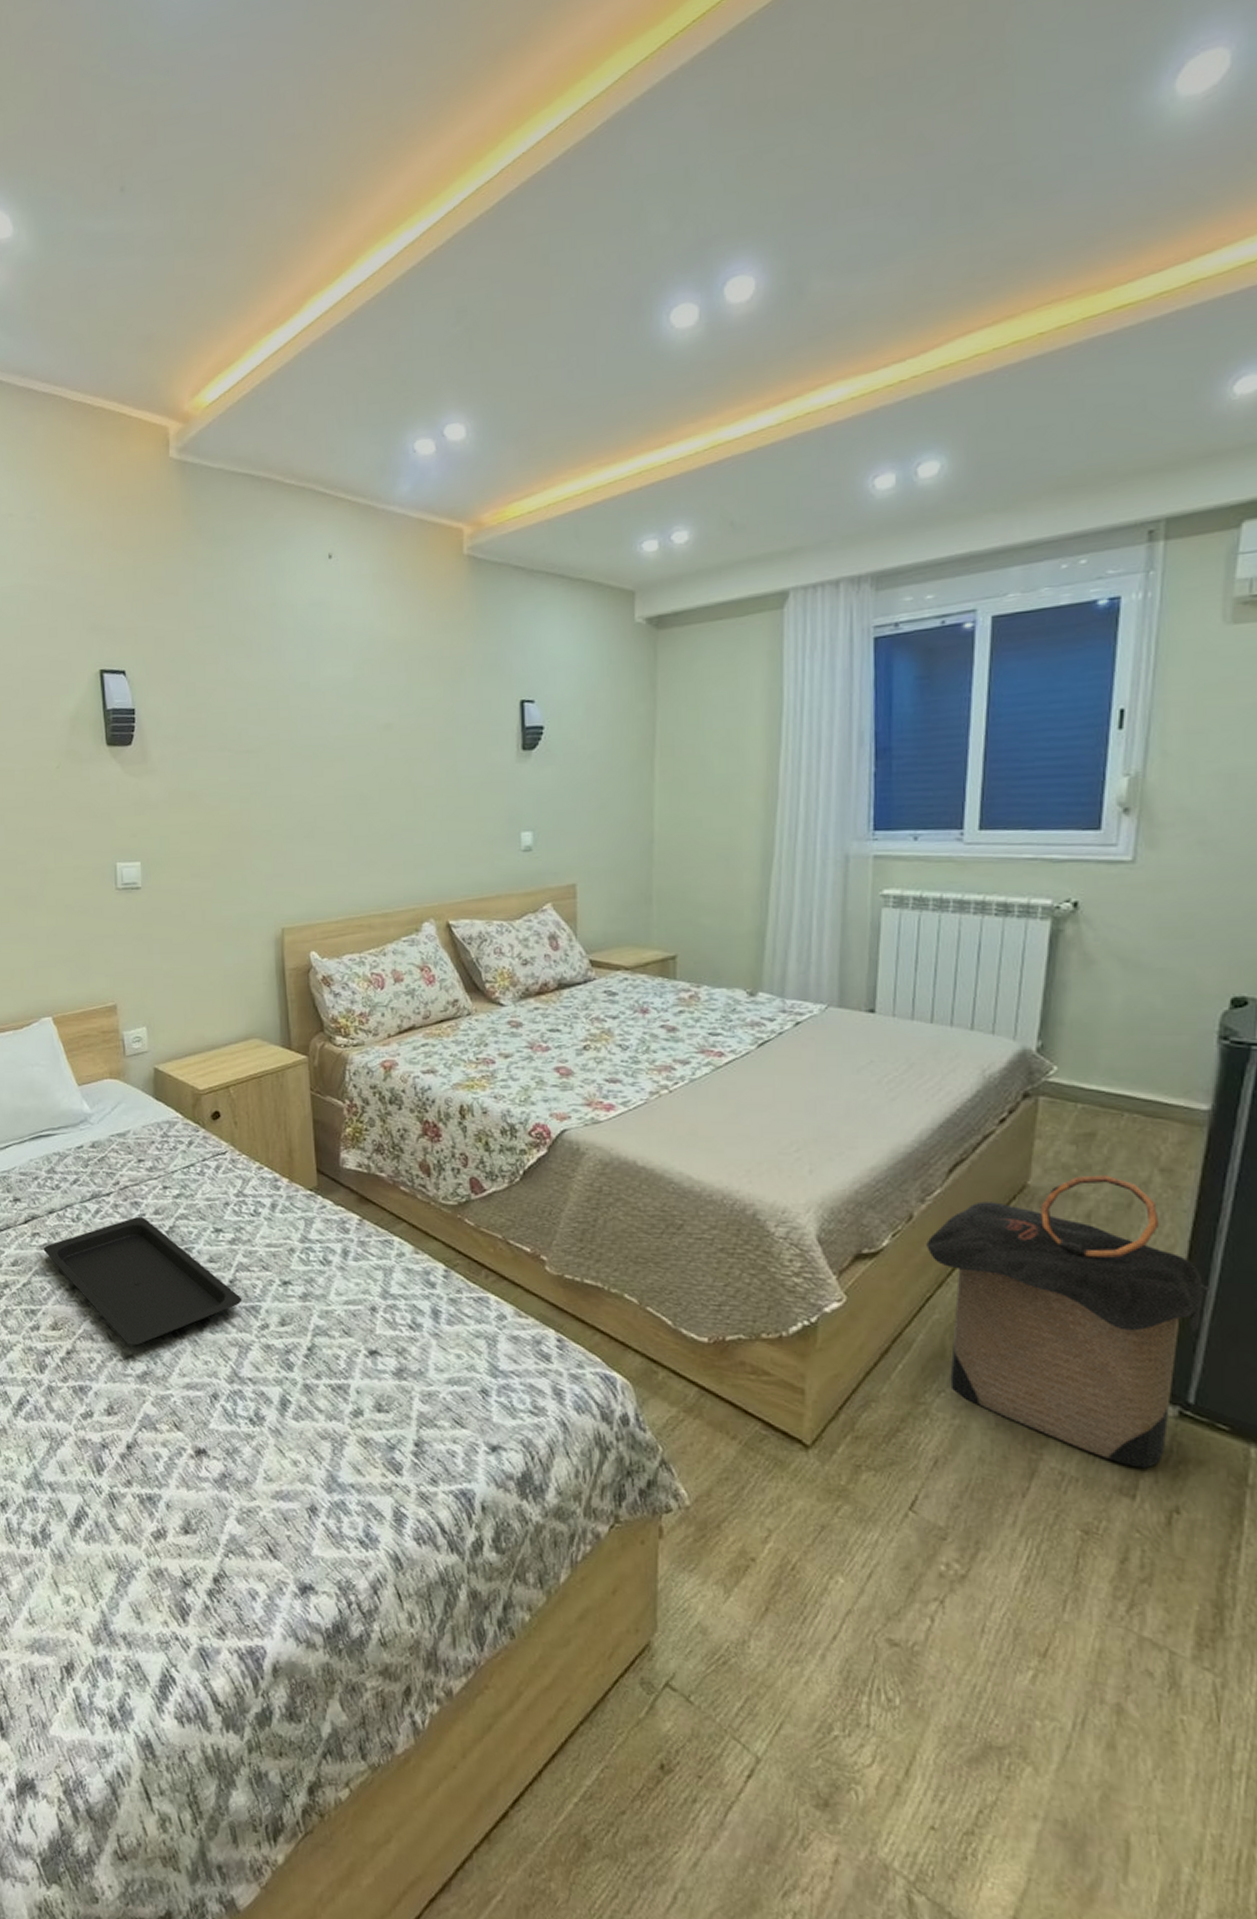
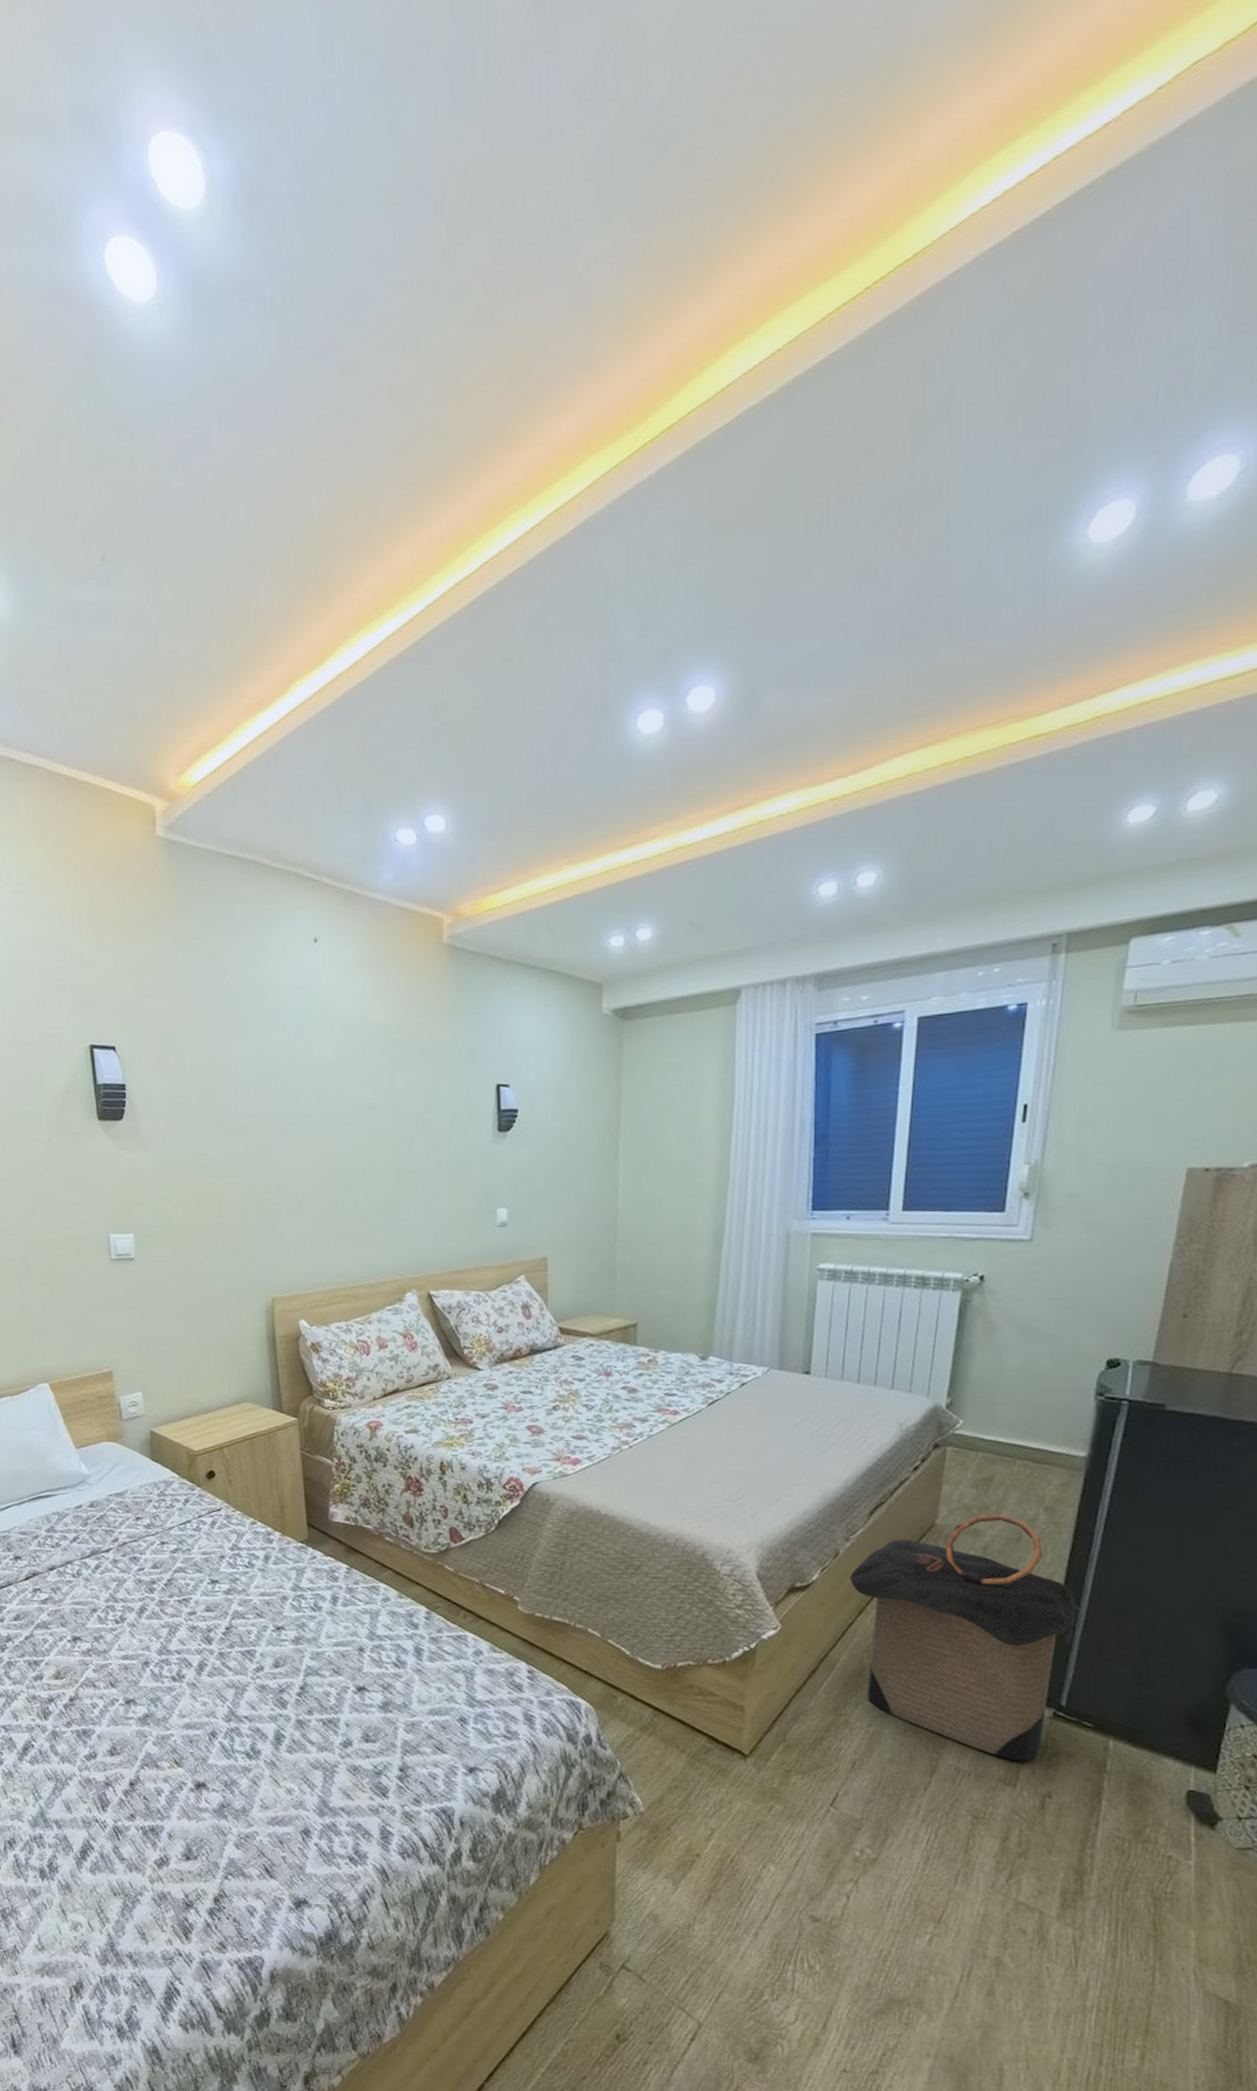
serving tray: present [43,1216,242,1346] -> none [45,1570,238,1691]

